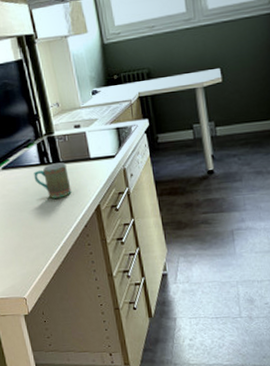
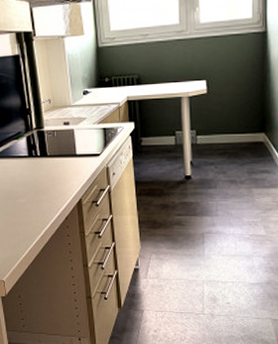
mug: present [34,162,72,199] -> none [21,156,56,190]

